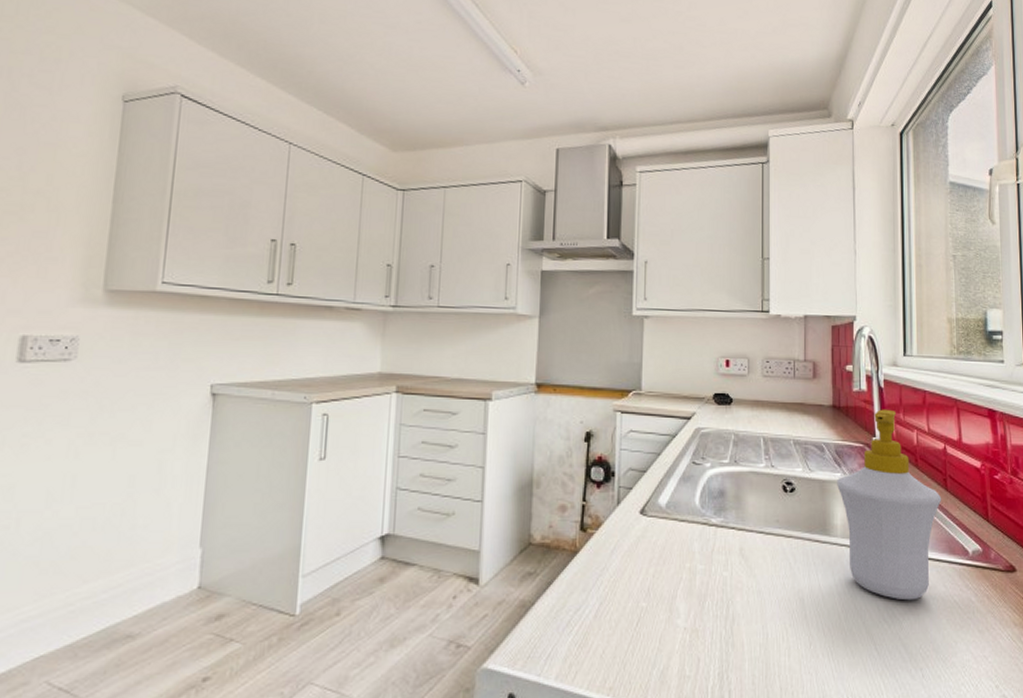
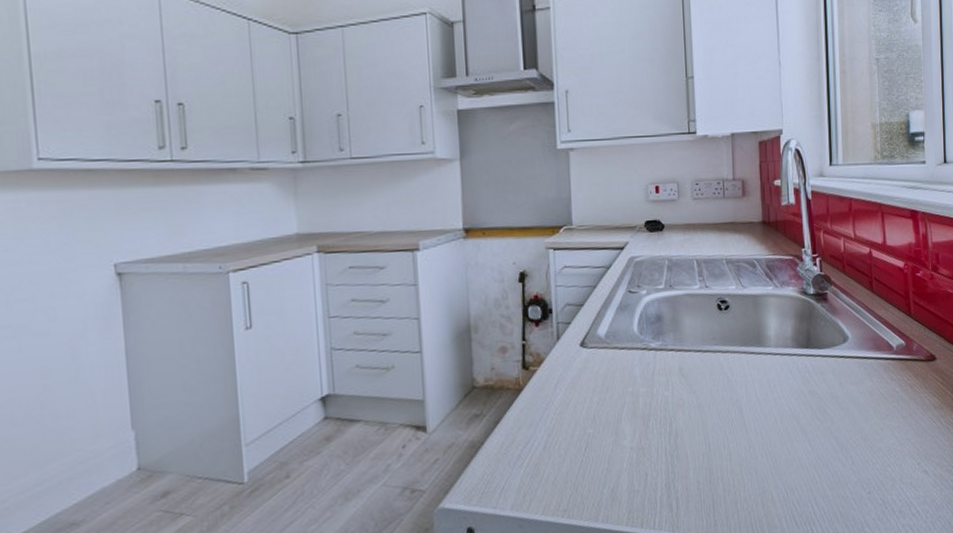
soap bottle: present [837,409,942,601] -> none [769,220,868,398]

